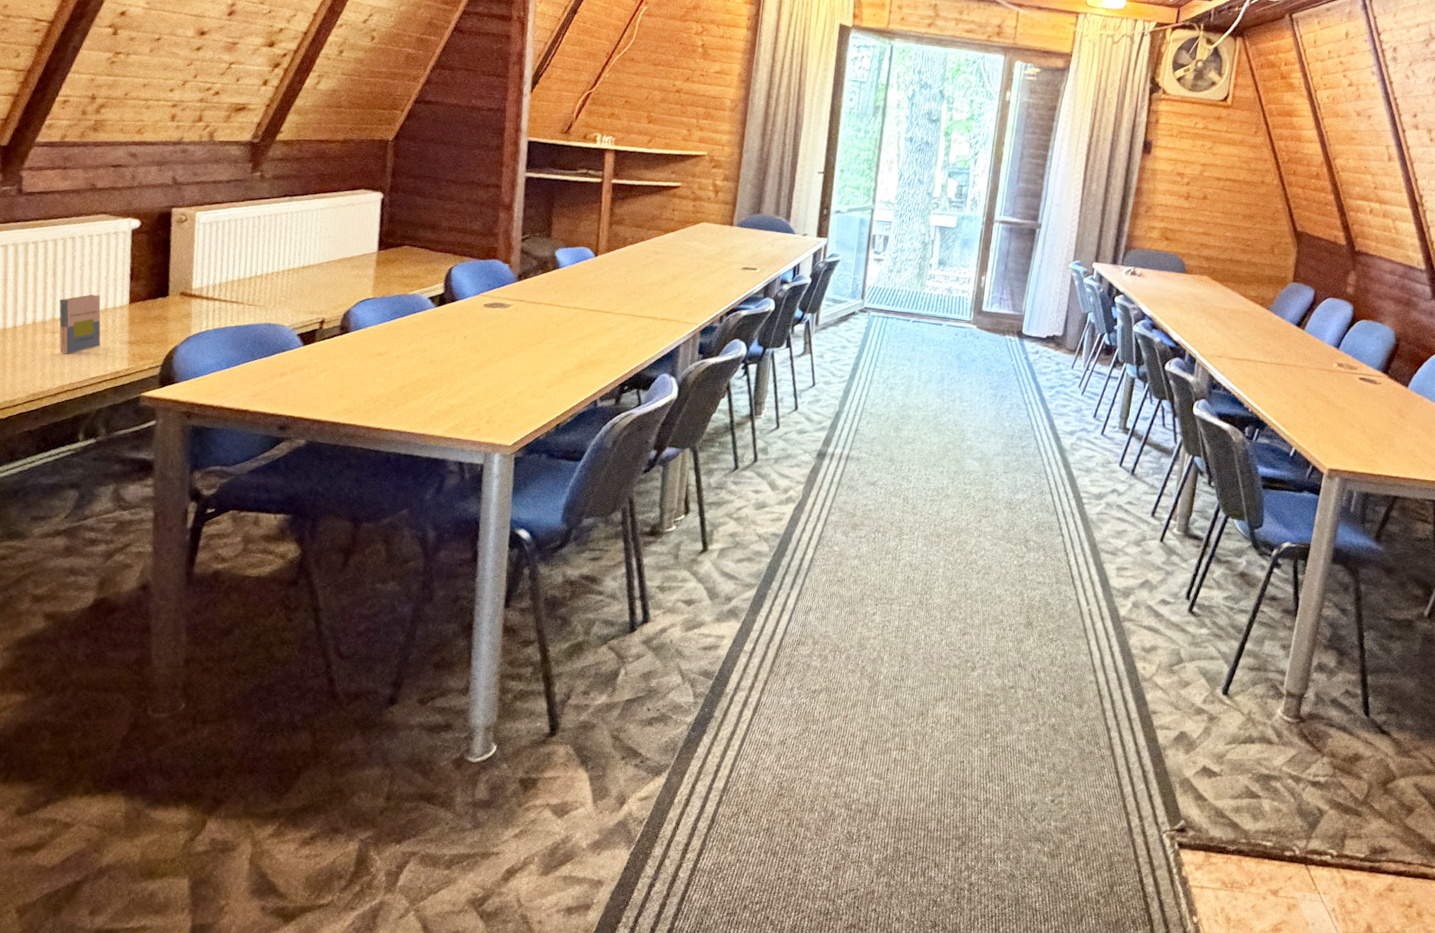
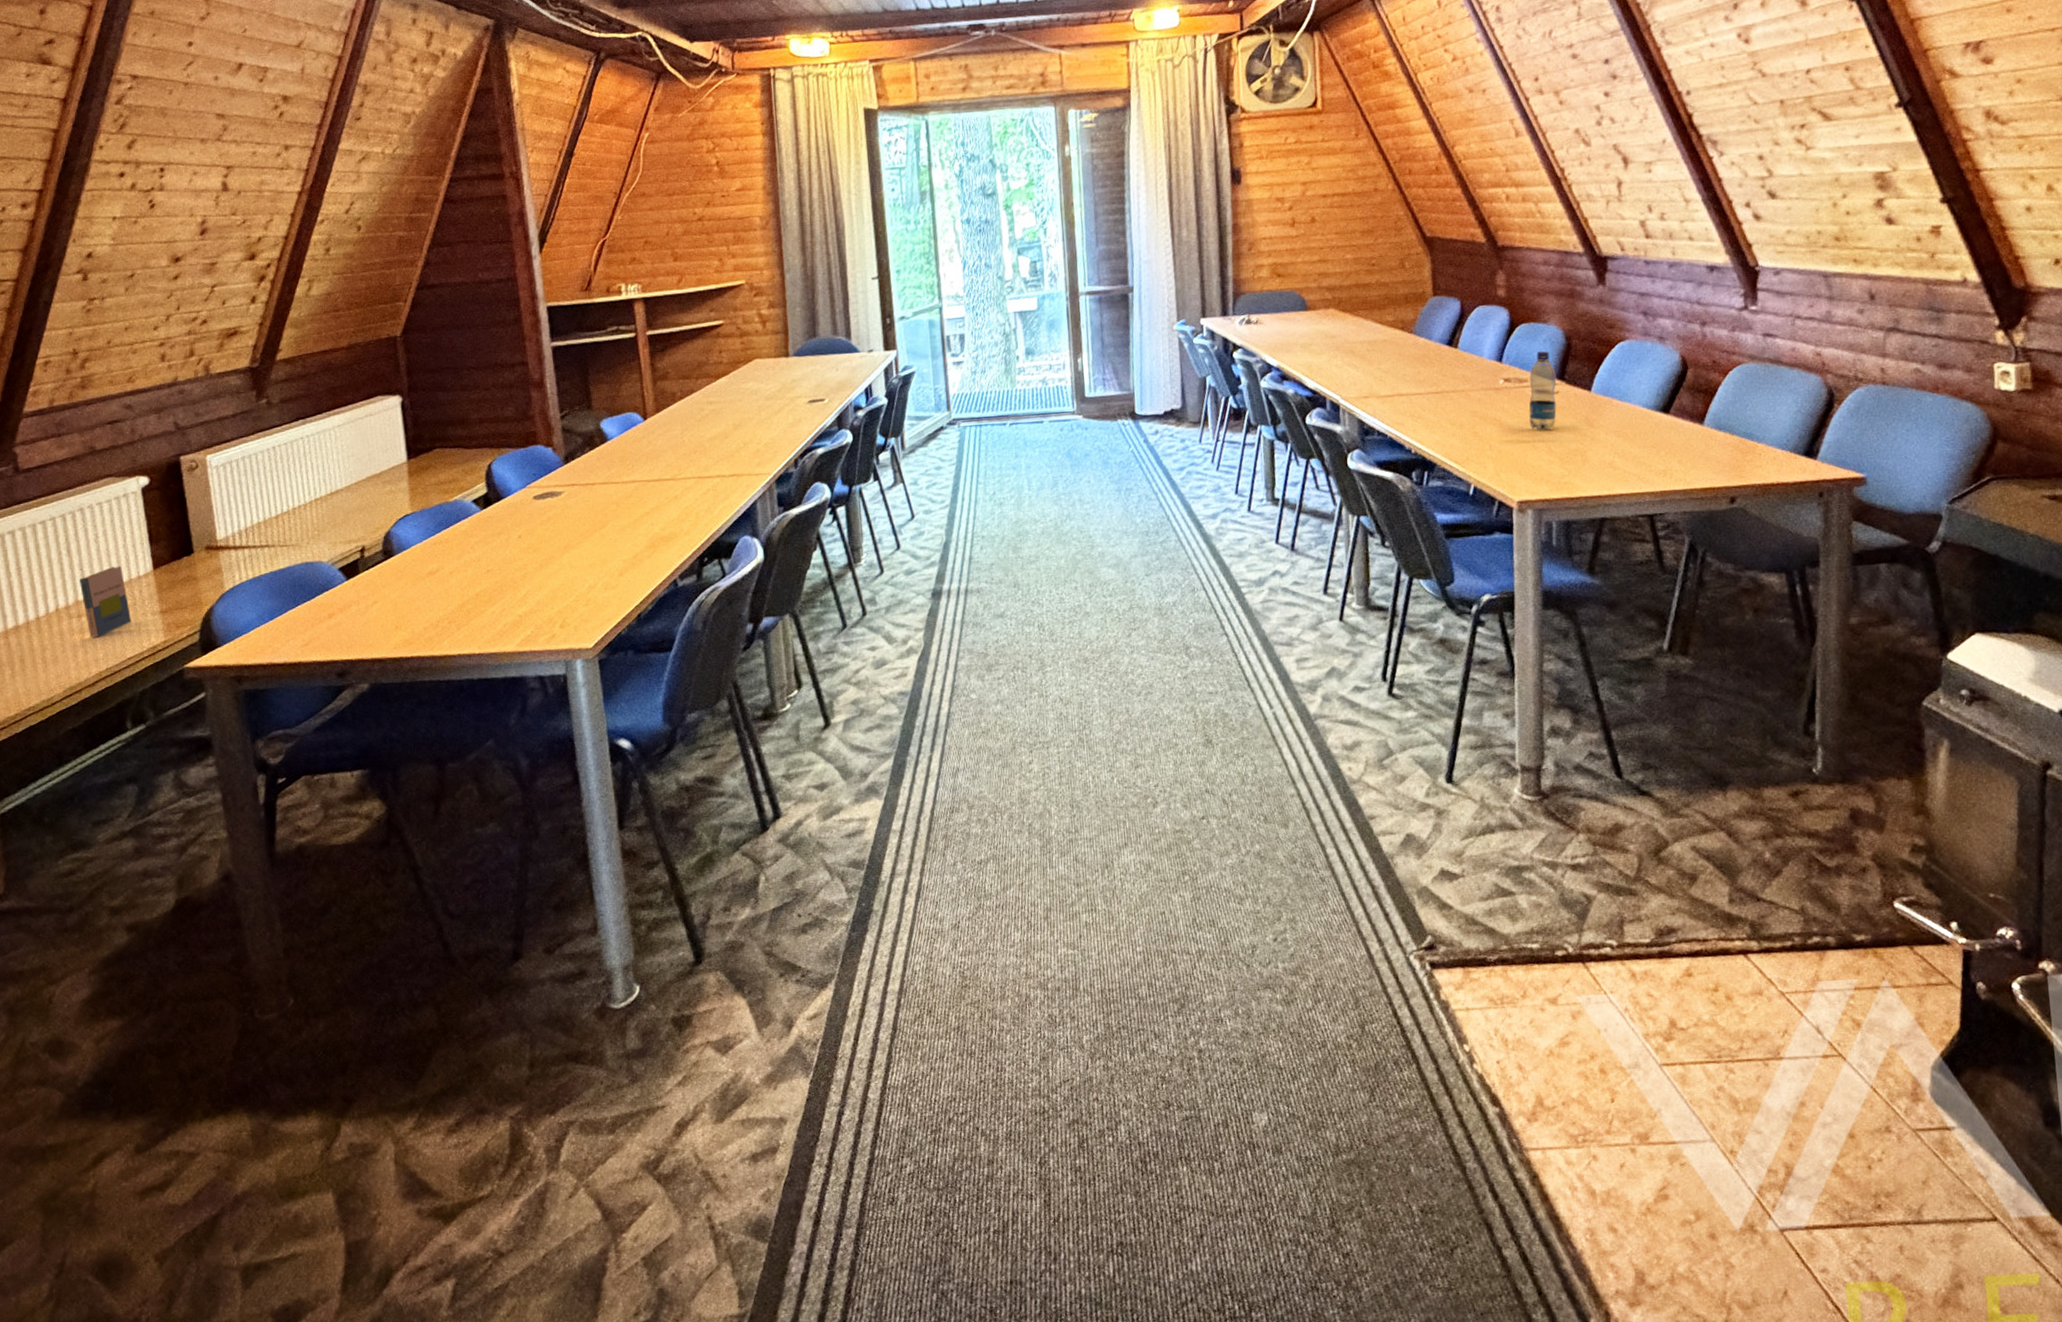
bottle: none [1351,346,1382,415] -> present [1528,351,1557,431]

